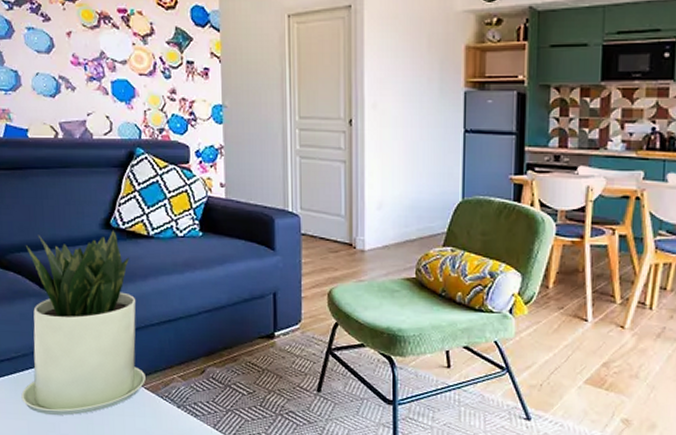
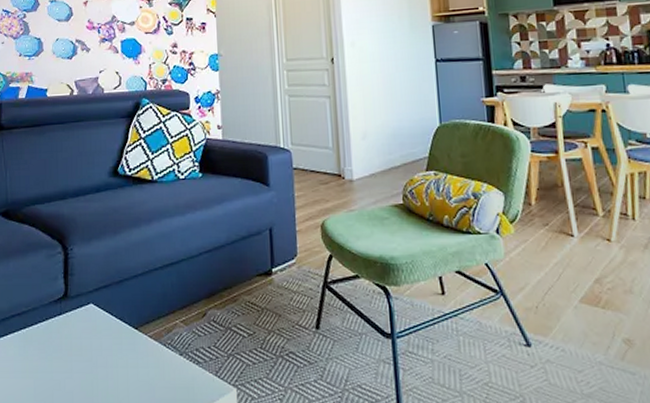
planter: present [21,230,146,416] -> none [29,177,149,371]

